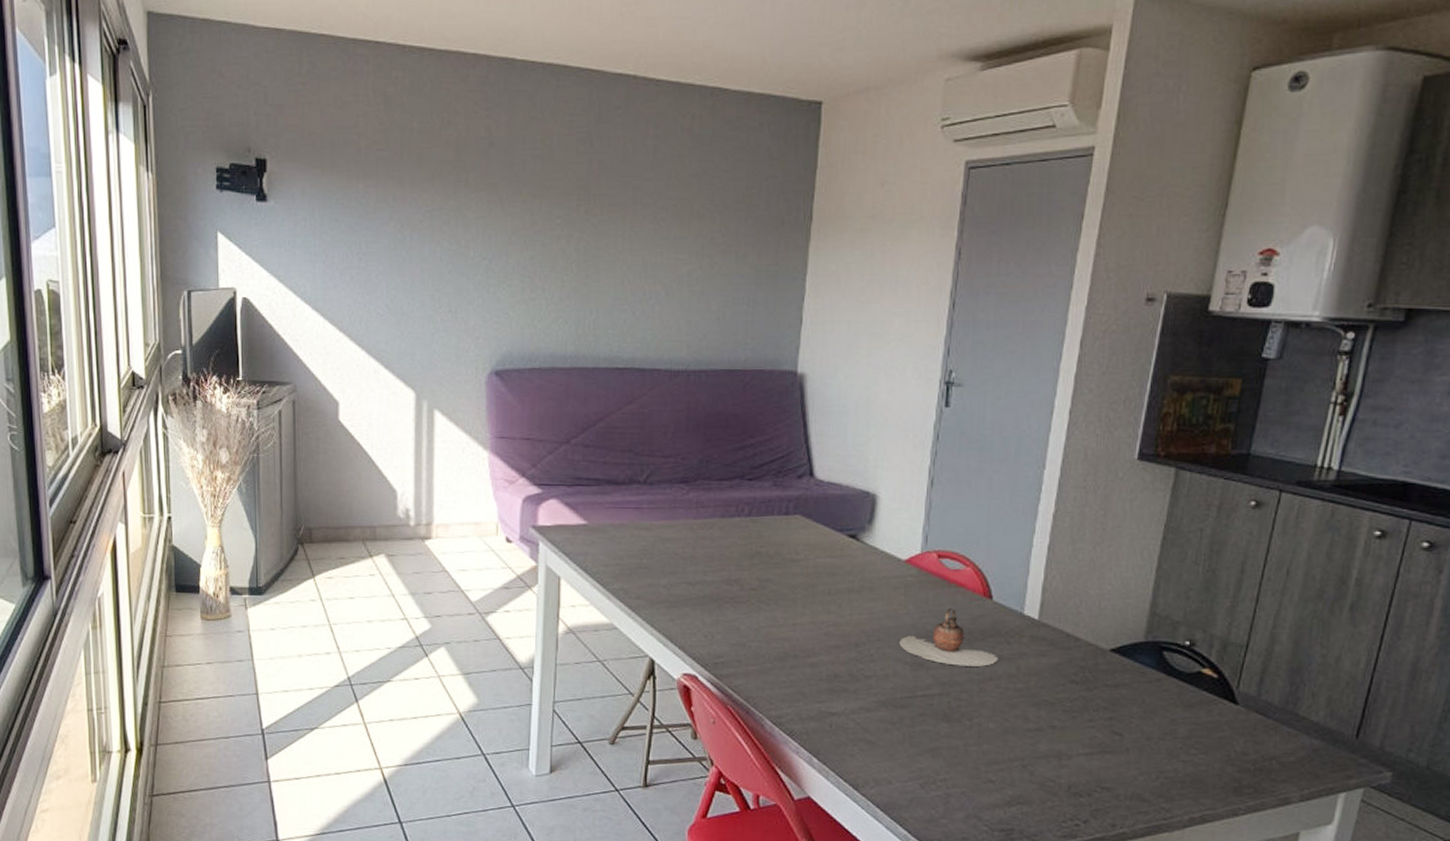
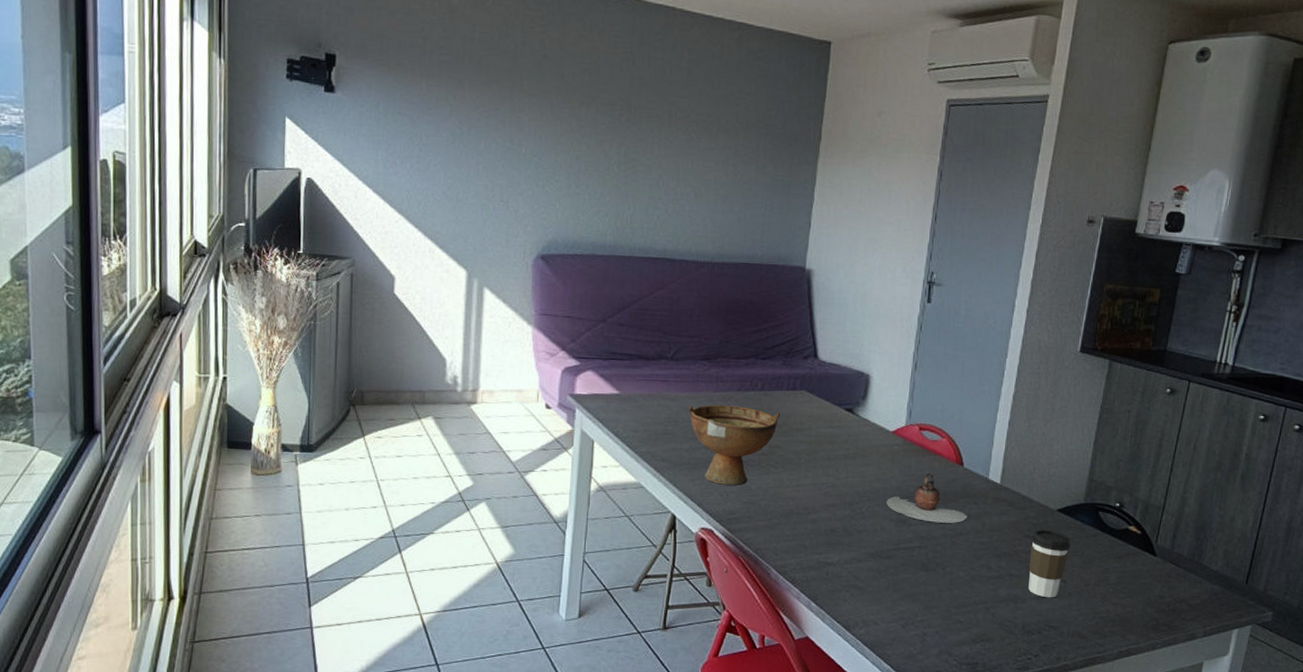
bowl: none [665,534,772,625] -> present [688,405,781,485]
coffee cup: none [1075,673,1128,754] -> present [1028,529,1071,598]

